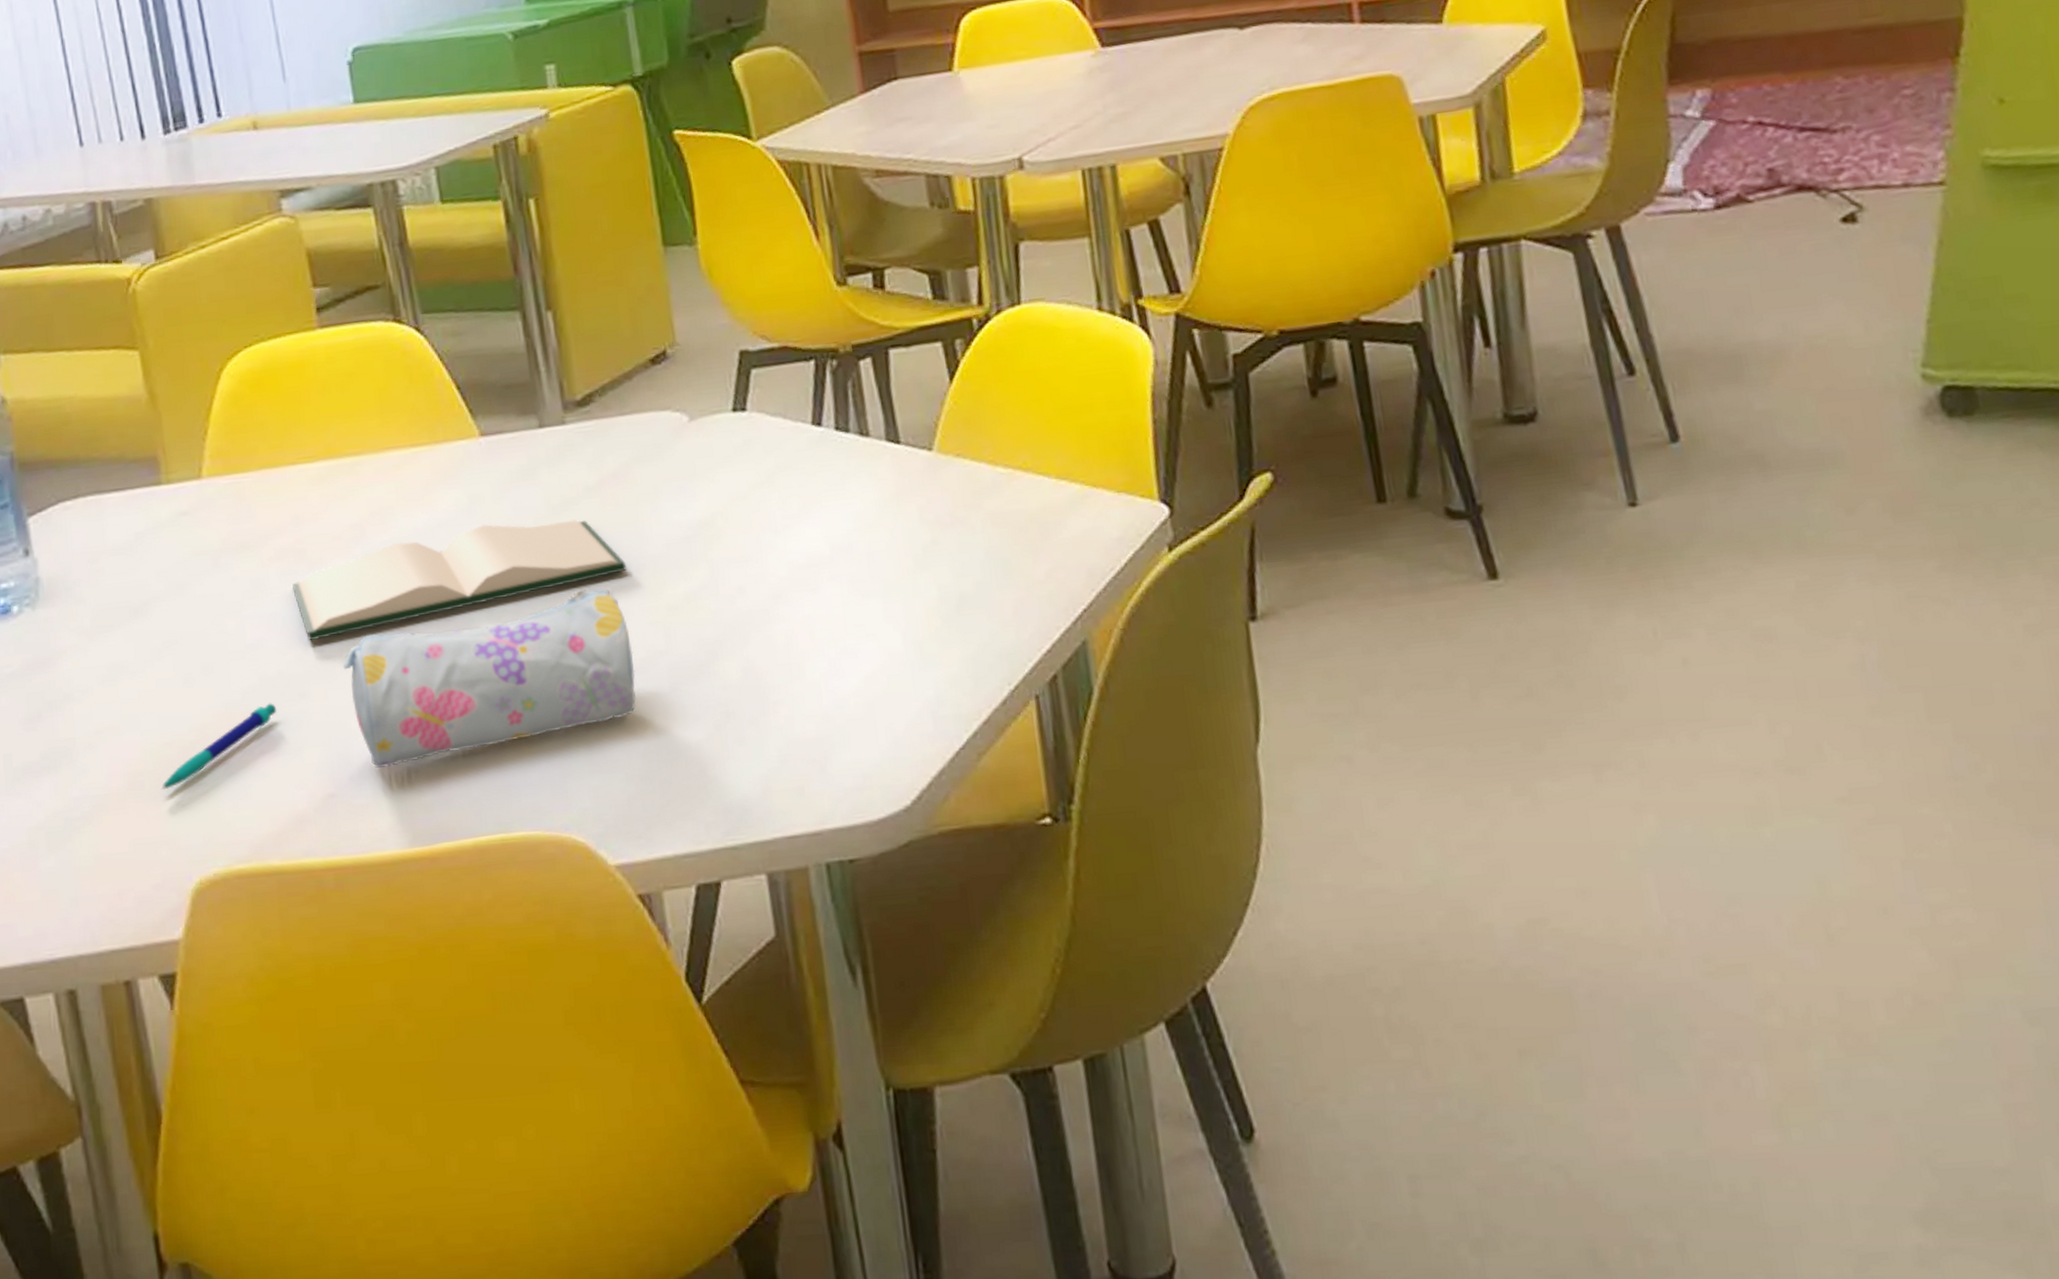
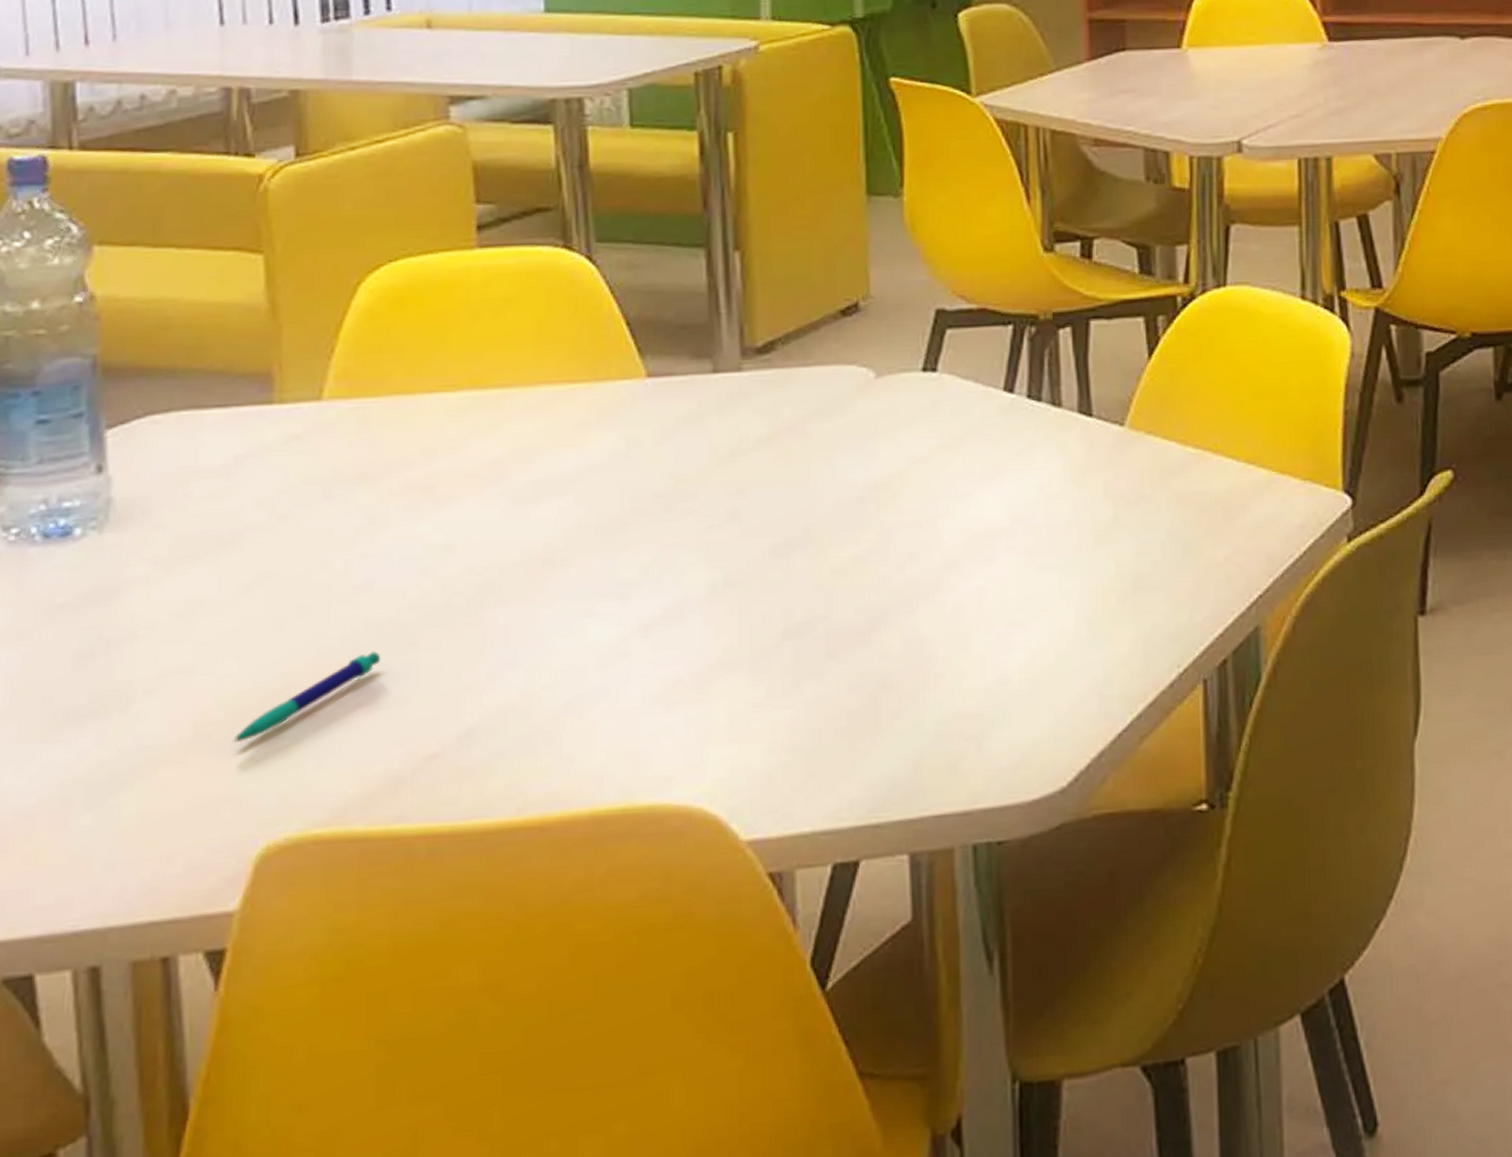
hardback book: present [292,519,627,640] -> none [415,470,793,585]
pencil case: present [343,588,637,768] -> none [463,545,790,728]

